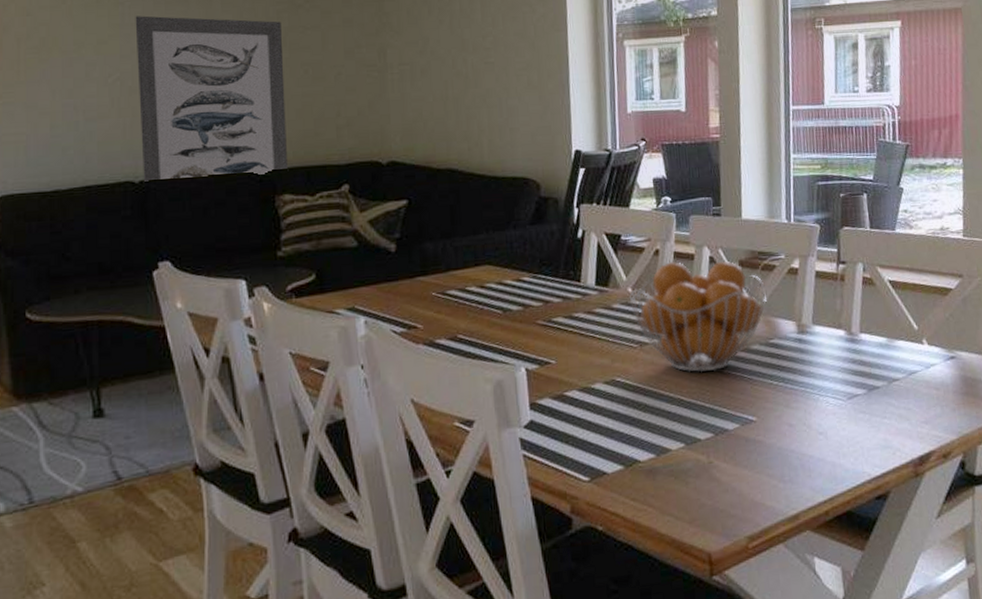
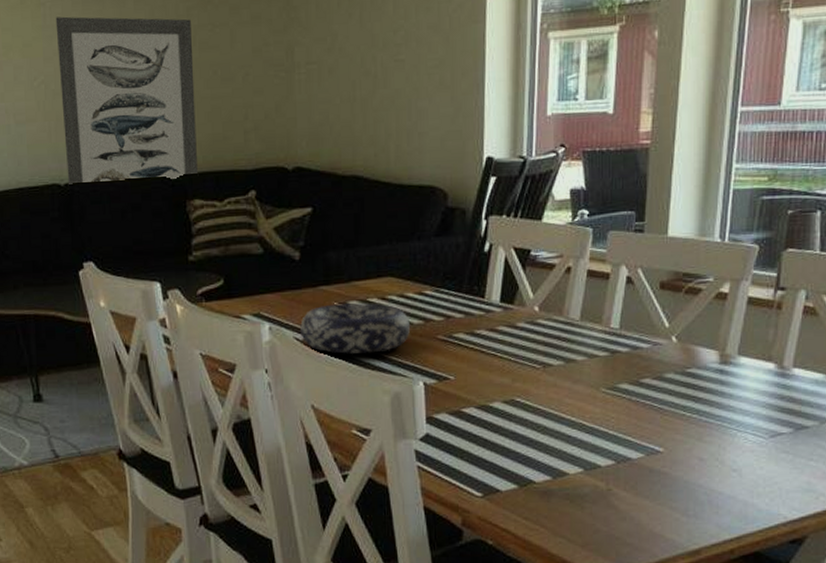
decorative bowl: none [397,291,510,344] -> present [300,303,410,354]
fruit basket: present [630,261,768,373] -> none [536,281,689,399]

